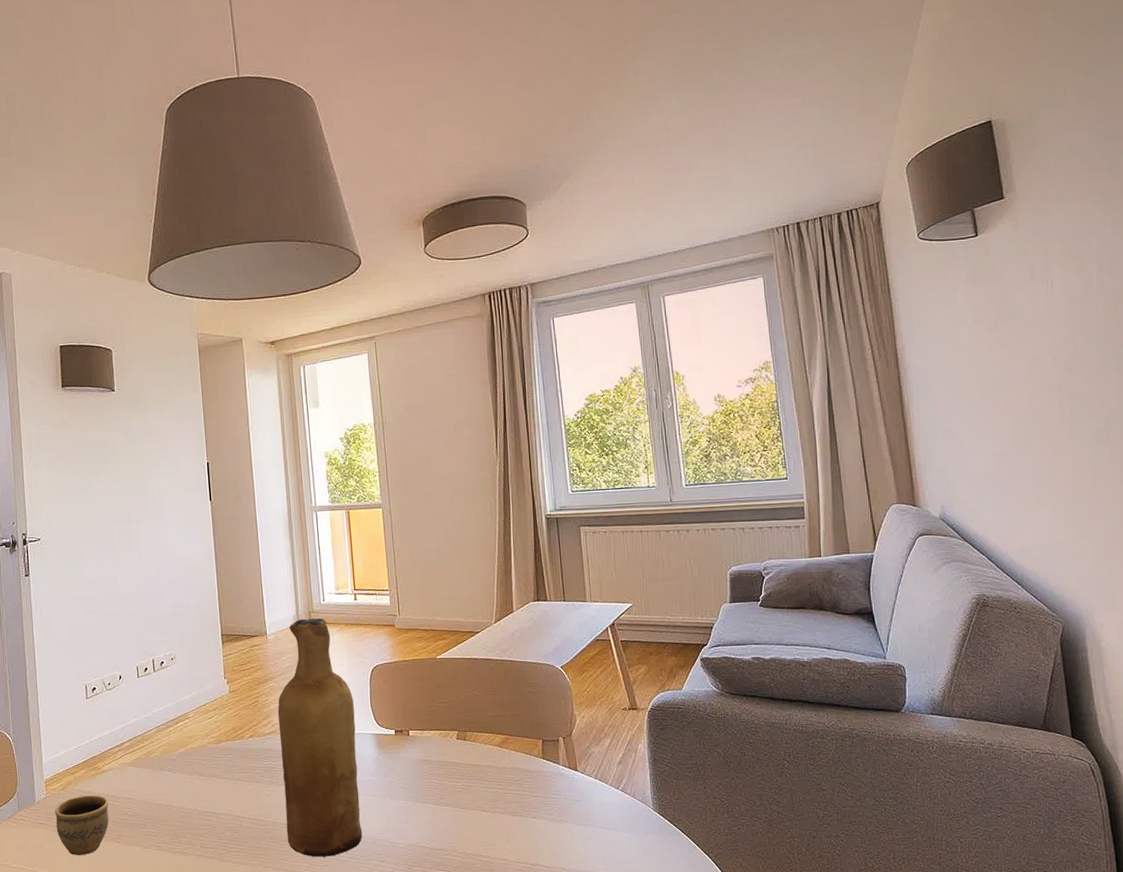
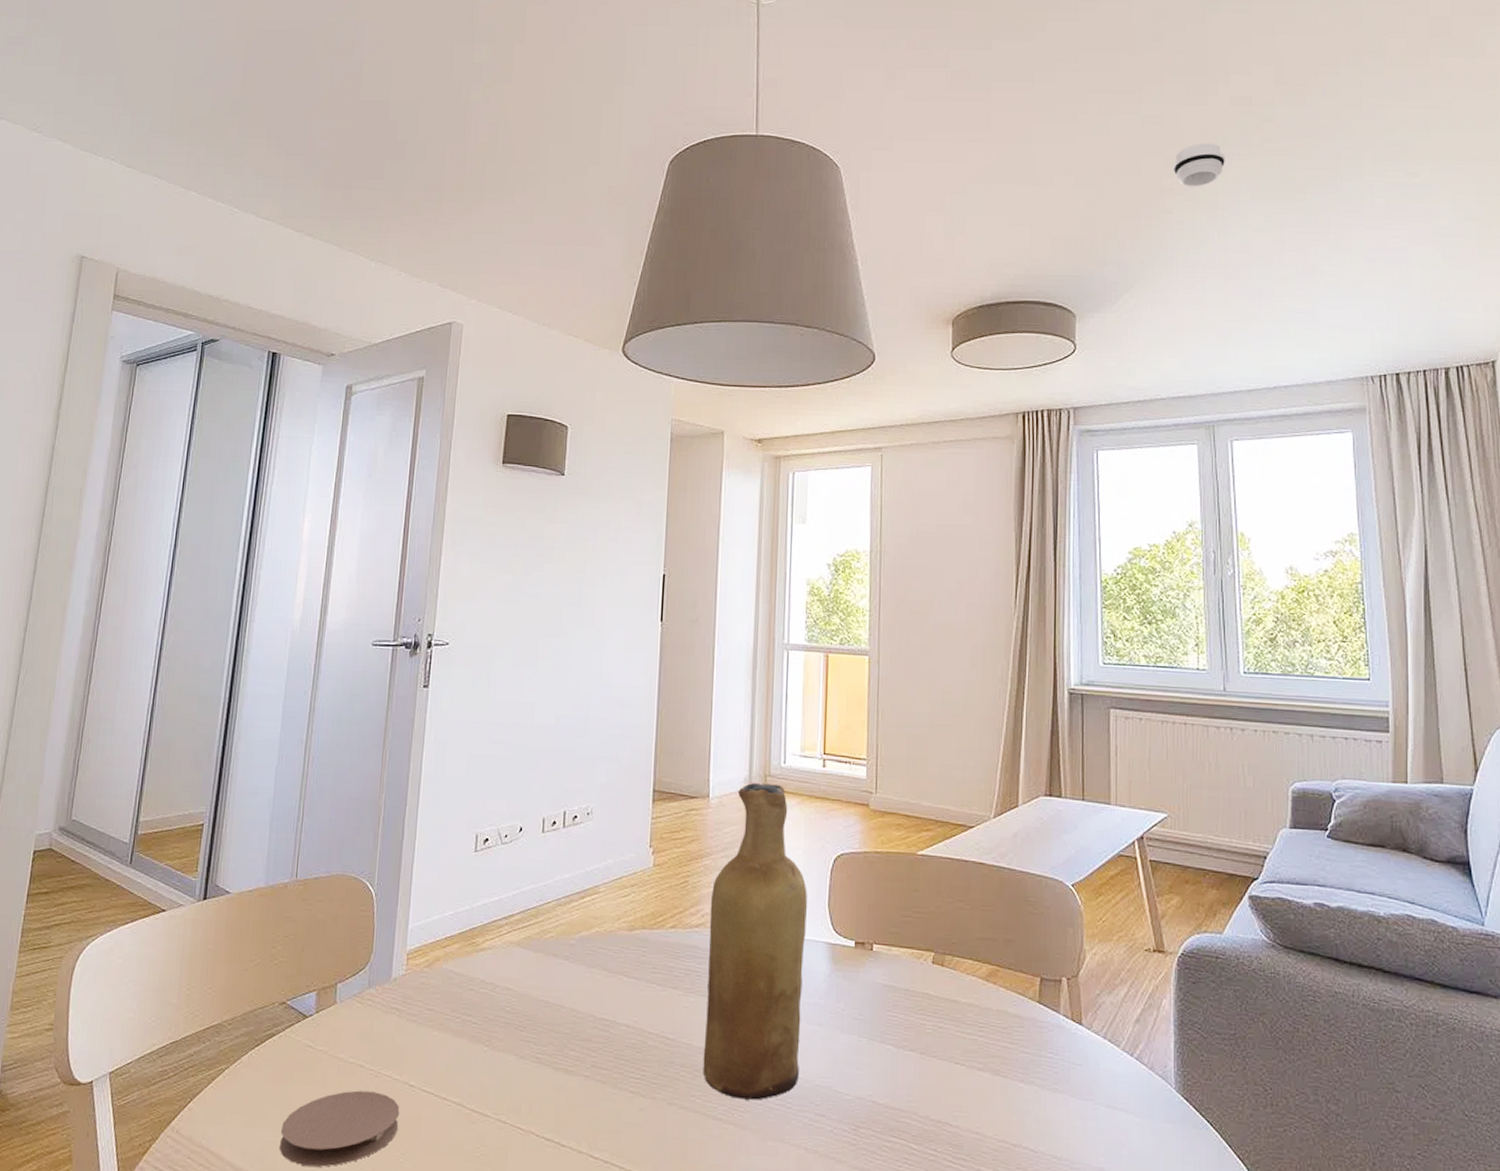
cup: present [55,795,109,855] -> none [412,978,483,1058]
smoke detector: none [598,38,642,81] -> present [1173,143,1225,187]

